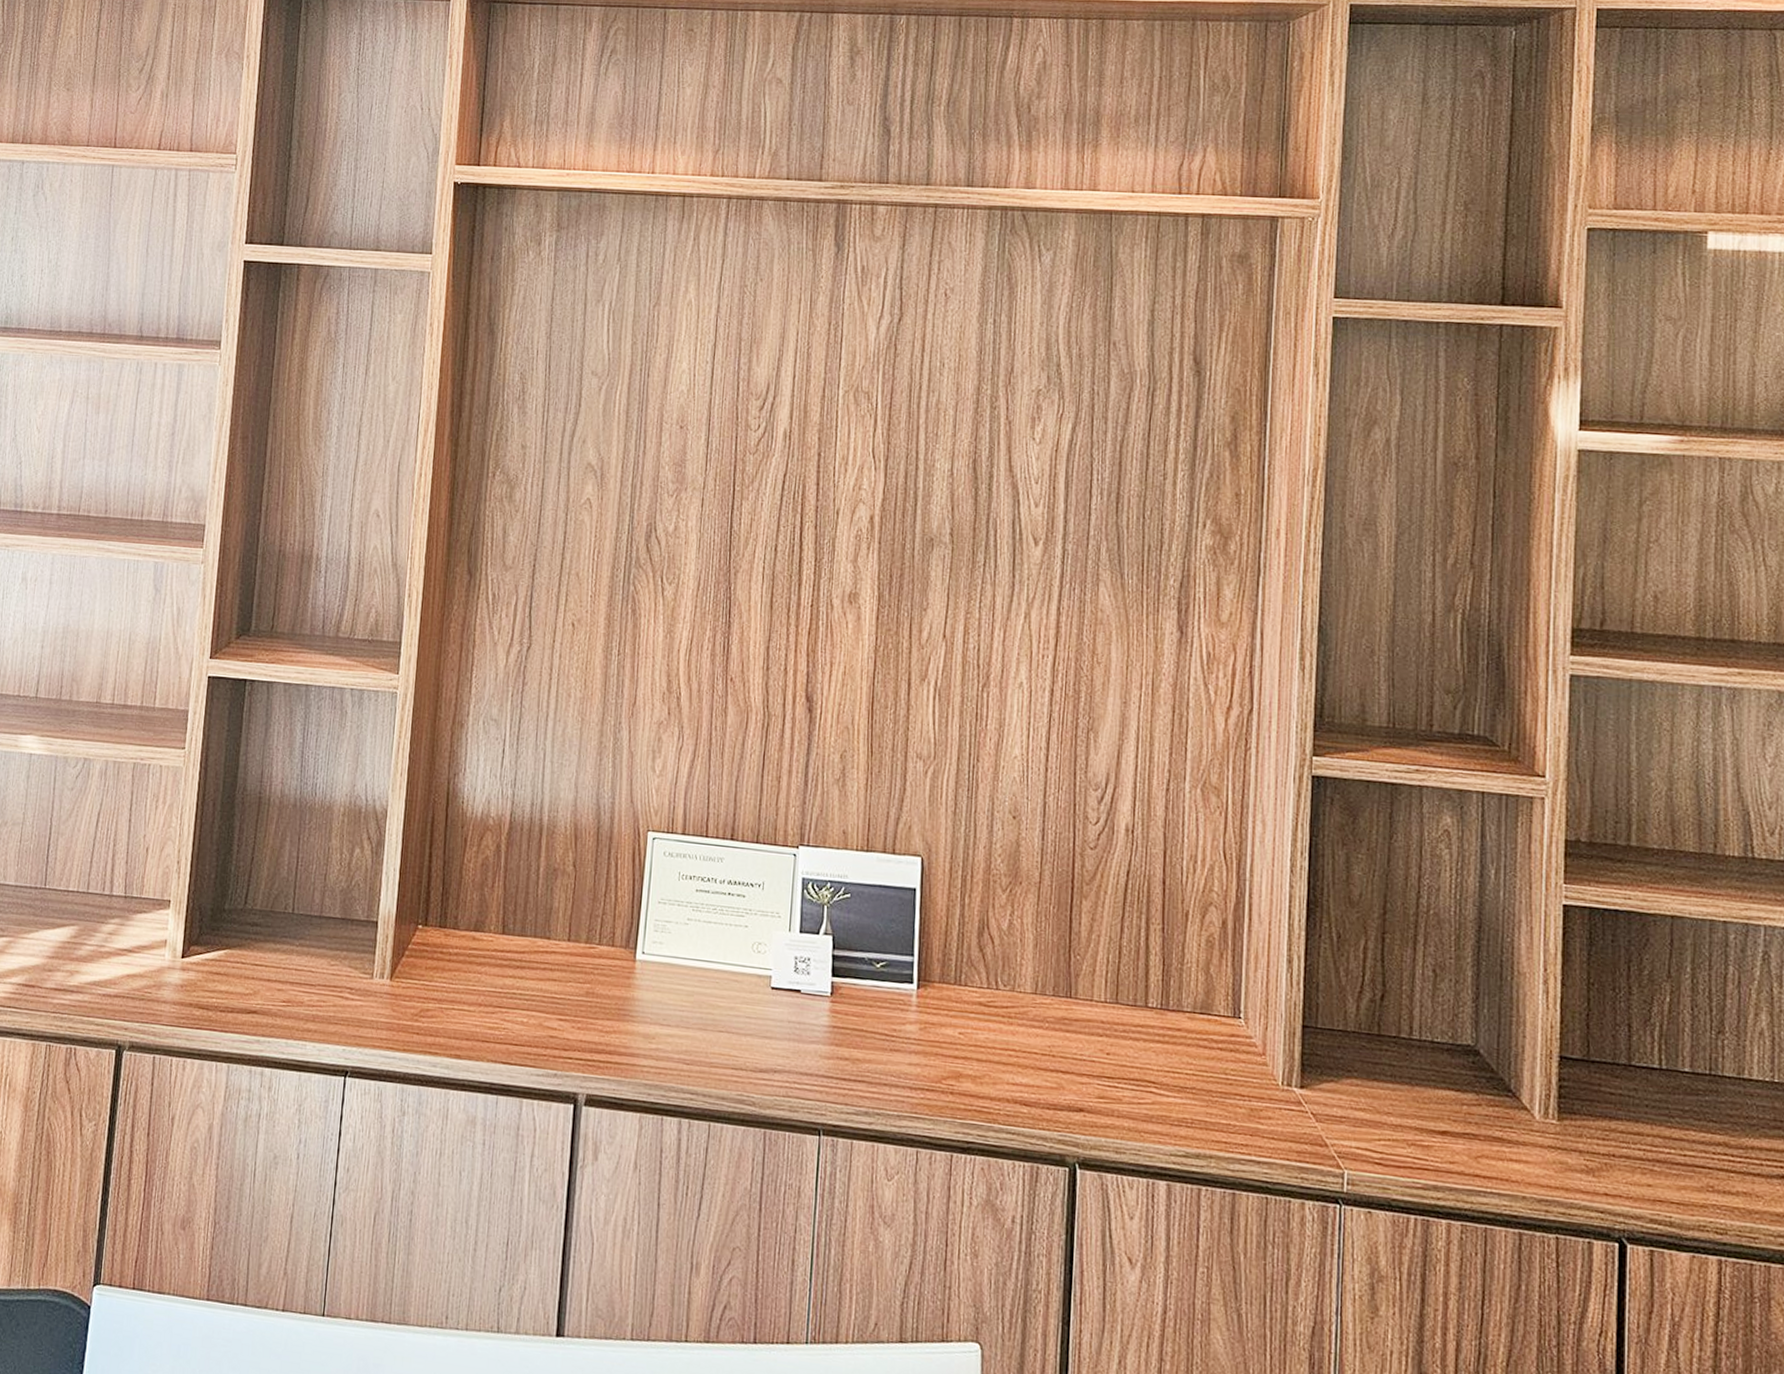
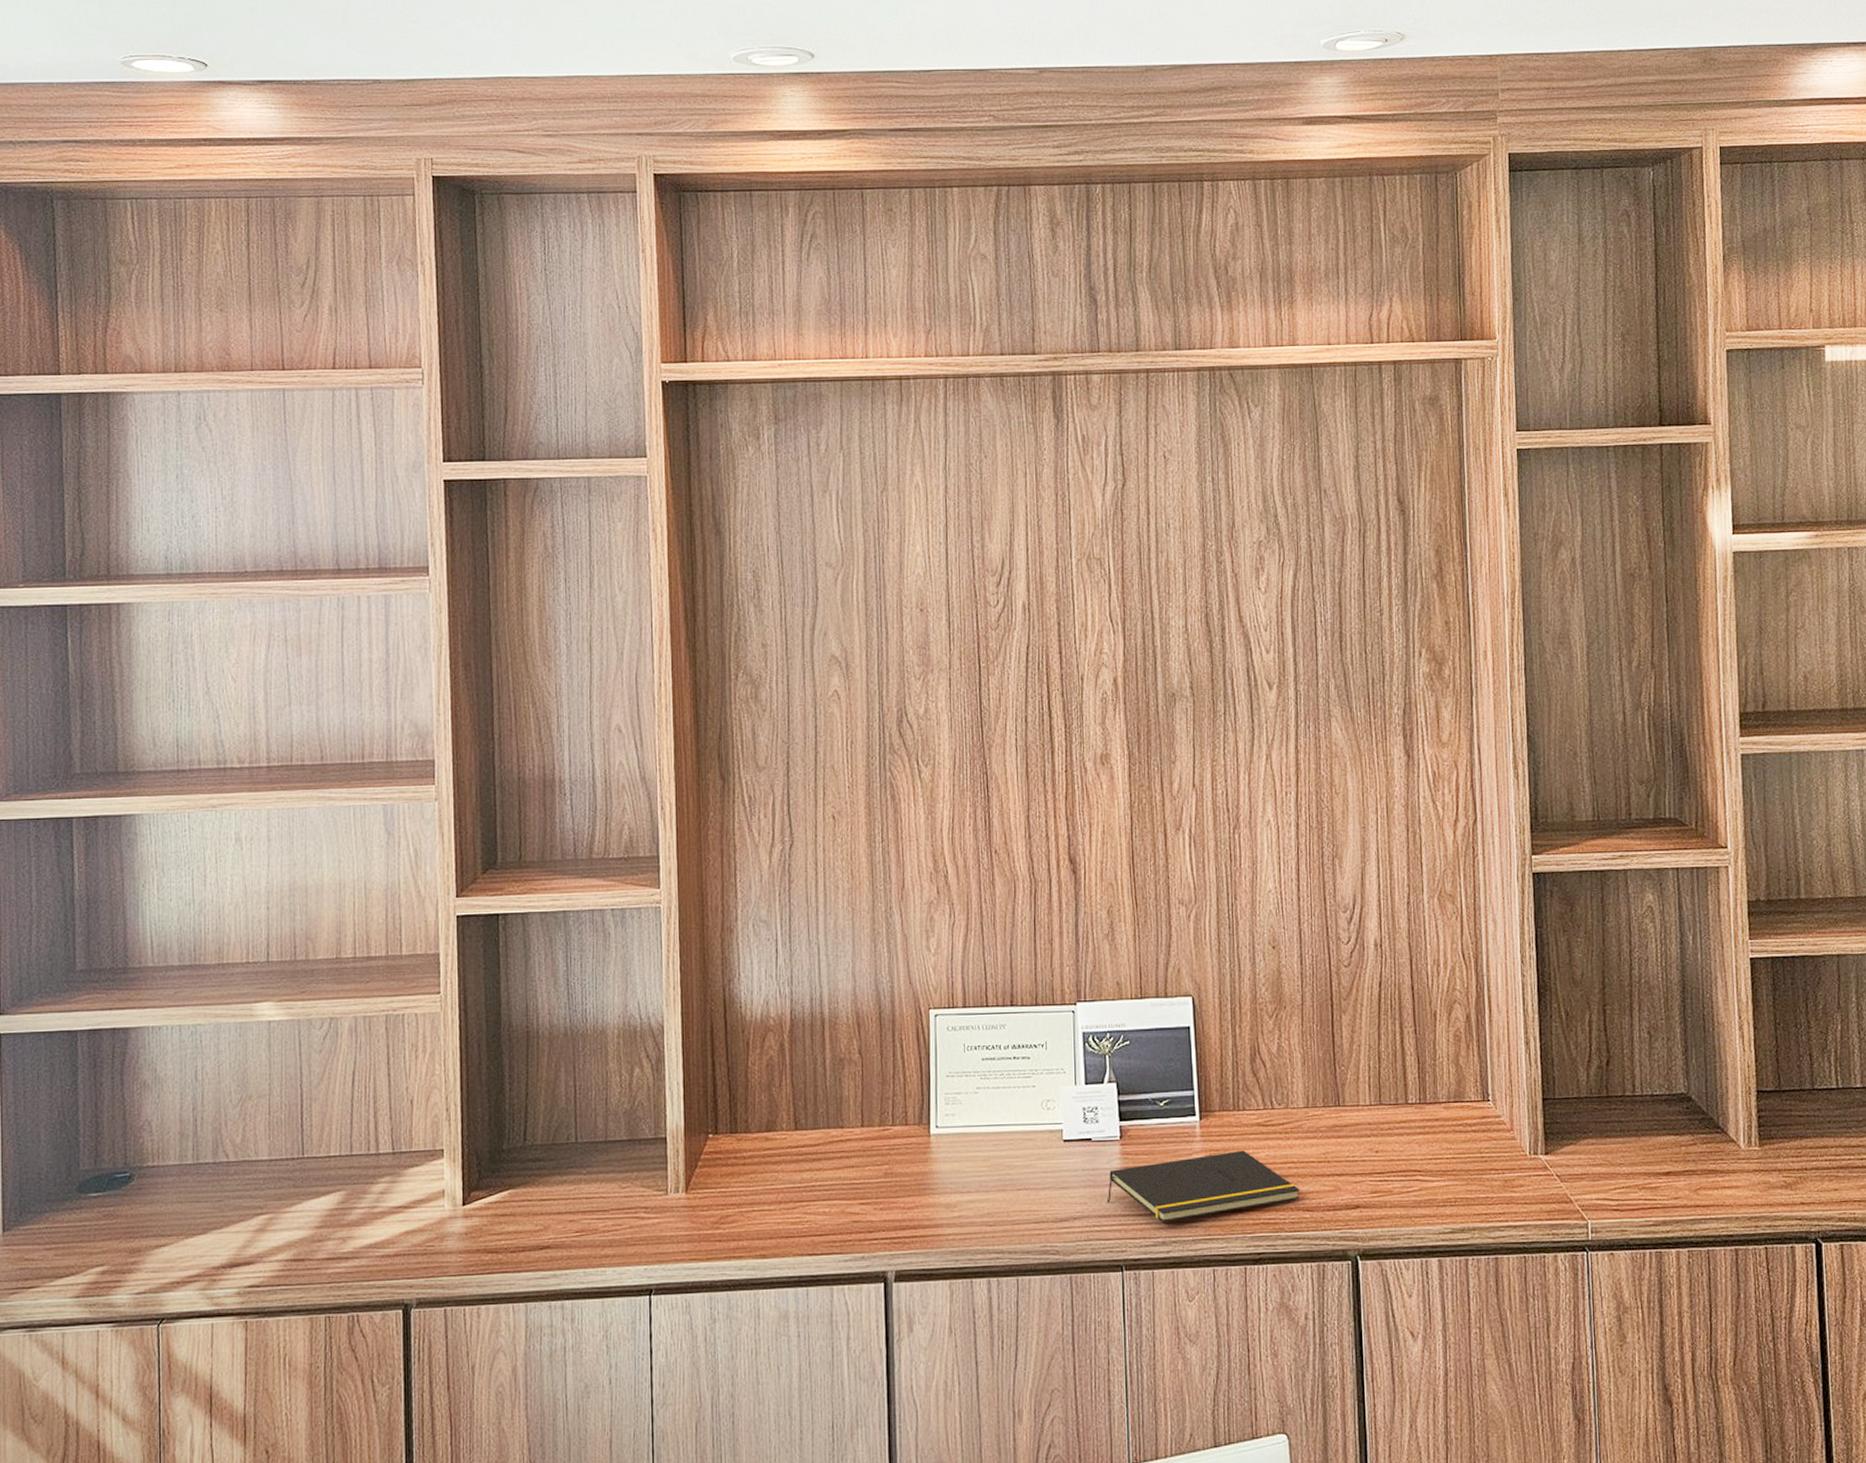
notepad: none [810,1026,1019,1092] -> present [1107,1150,1300,1222]

